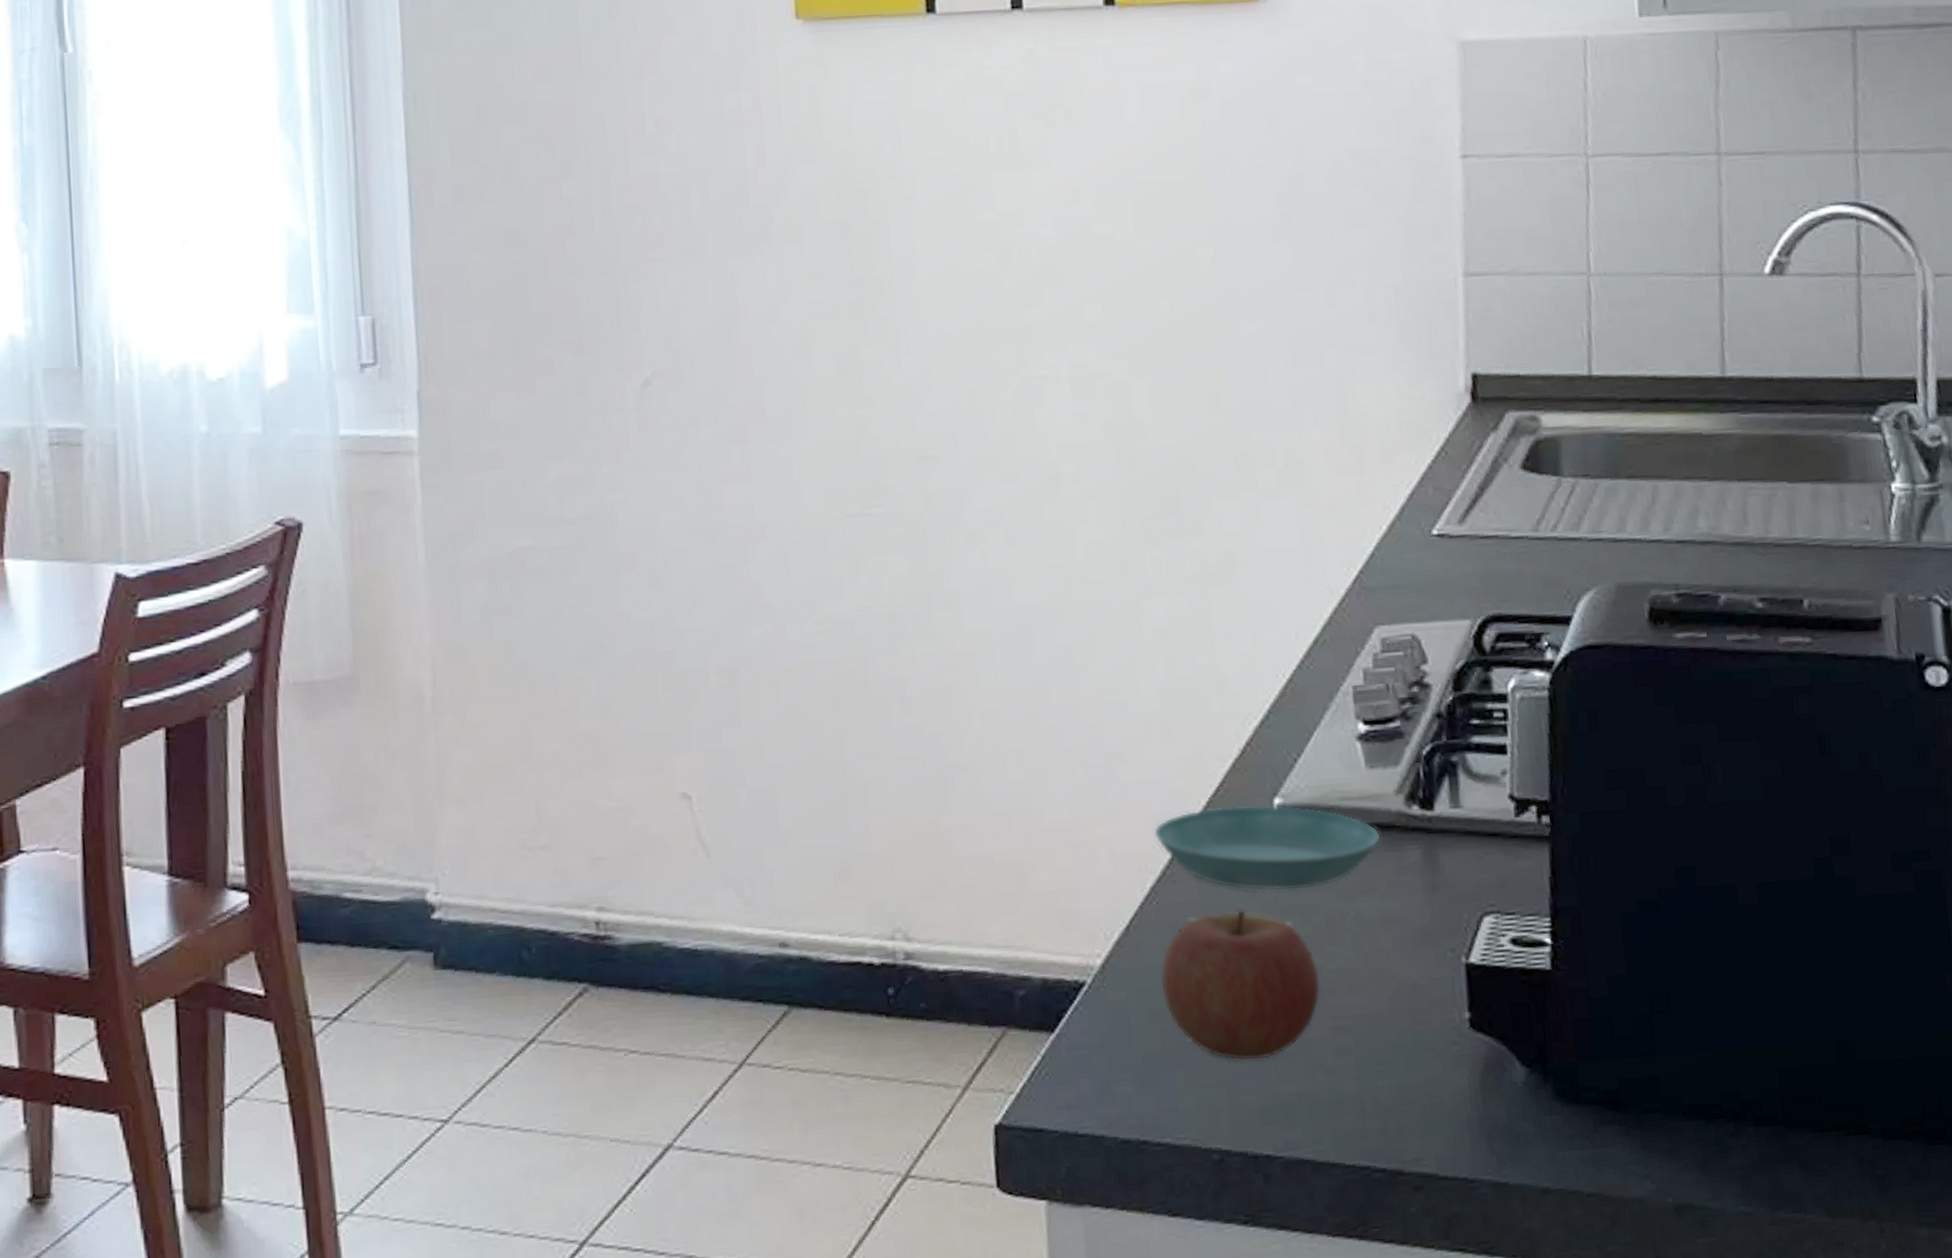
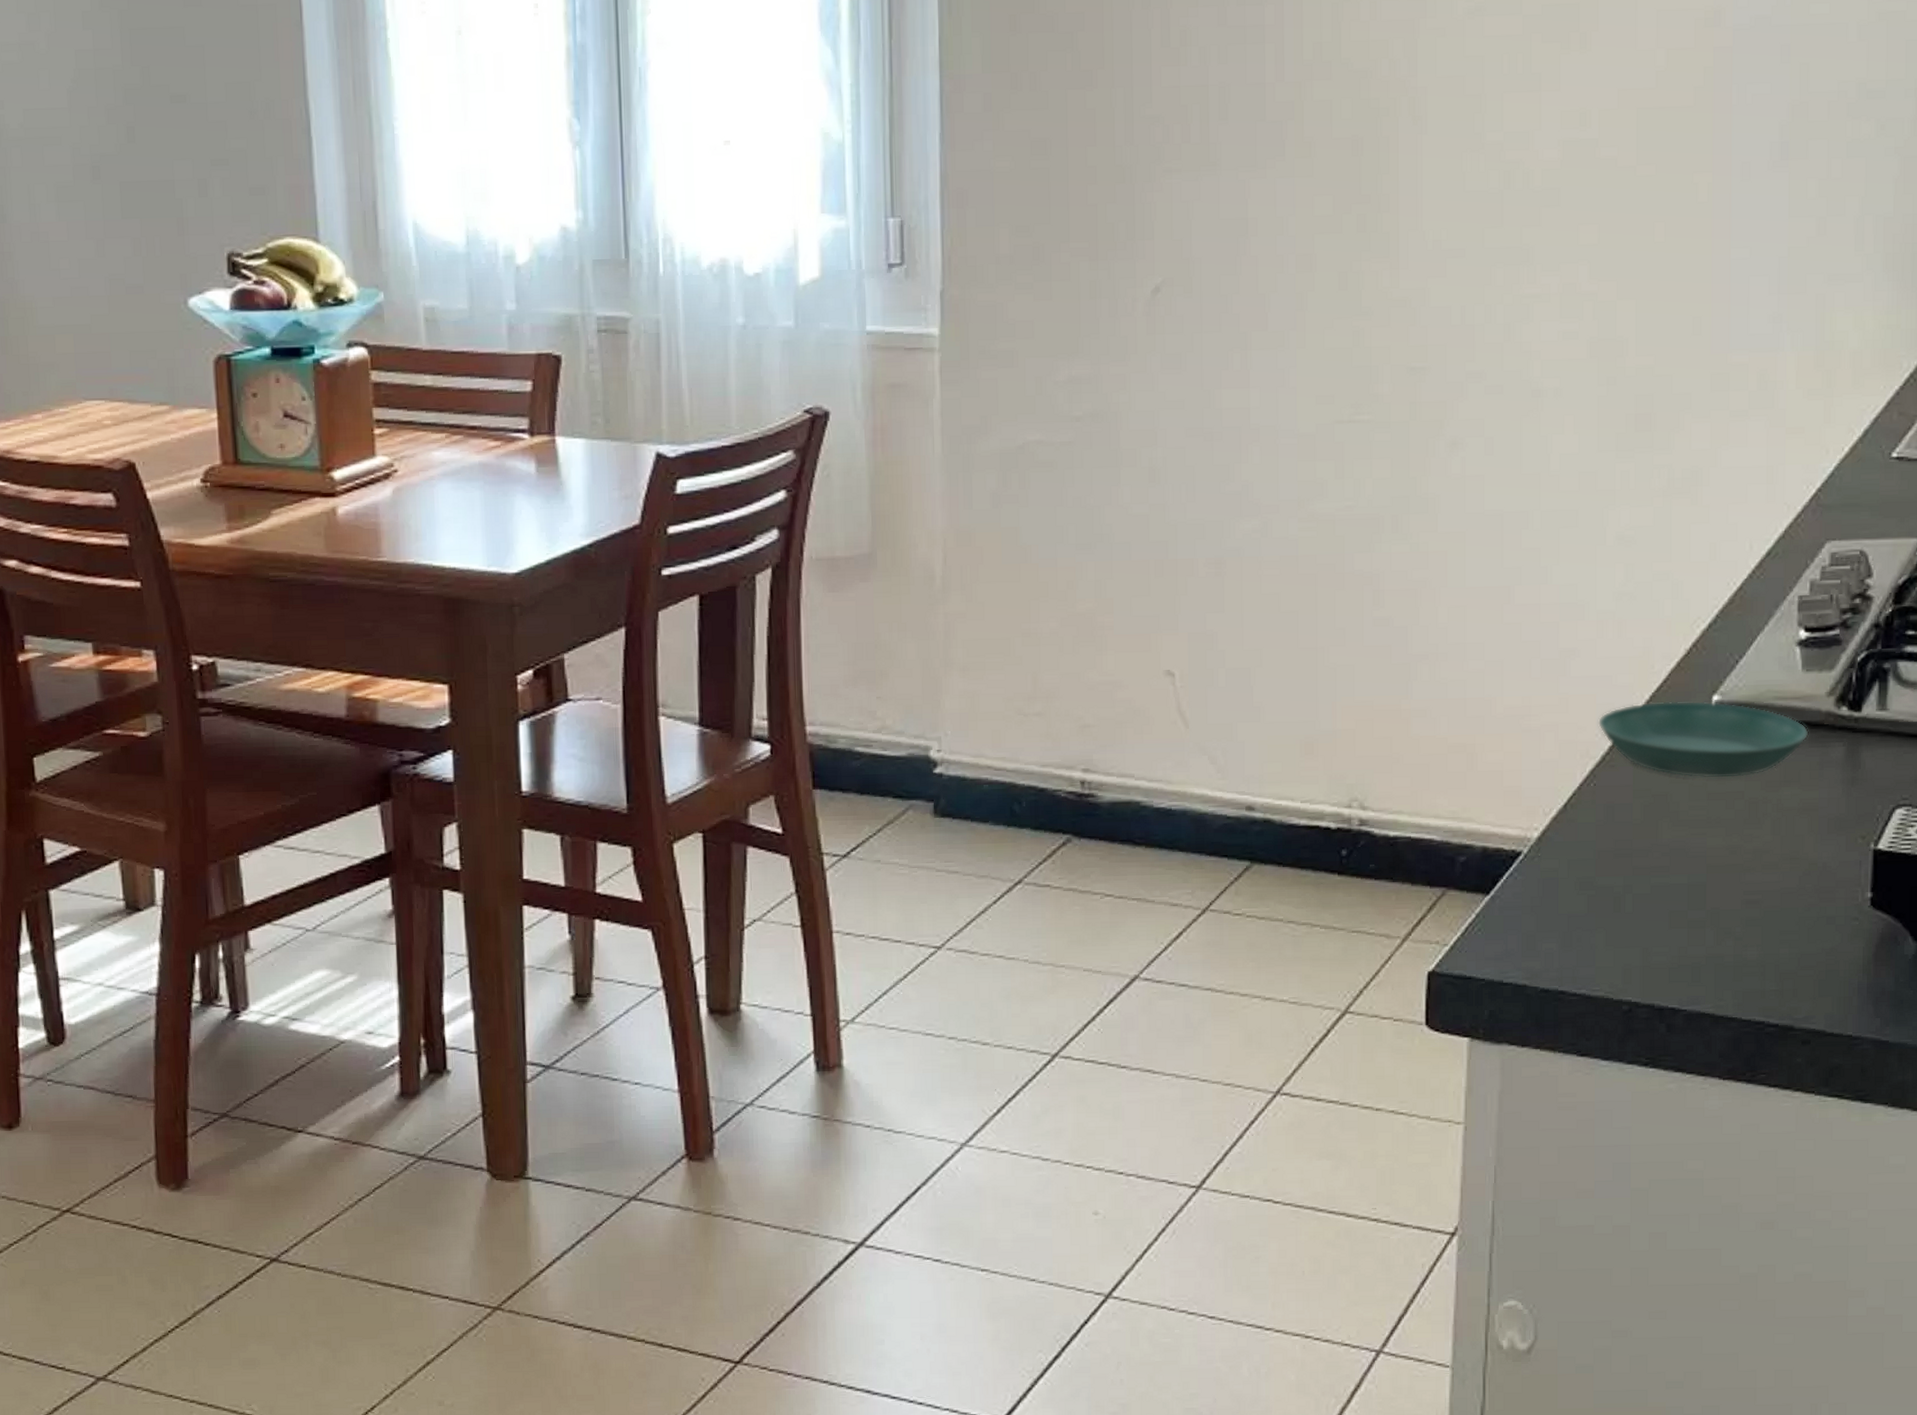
apple: present [1159,907,1321,1062] -> none [1590,792,1738,927]

